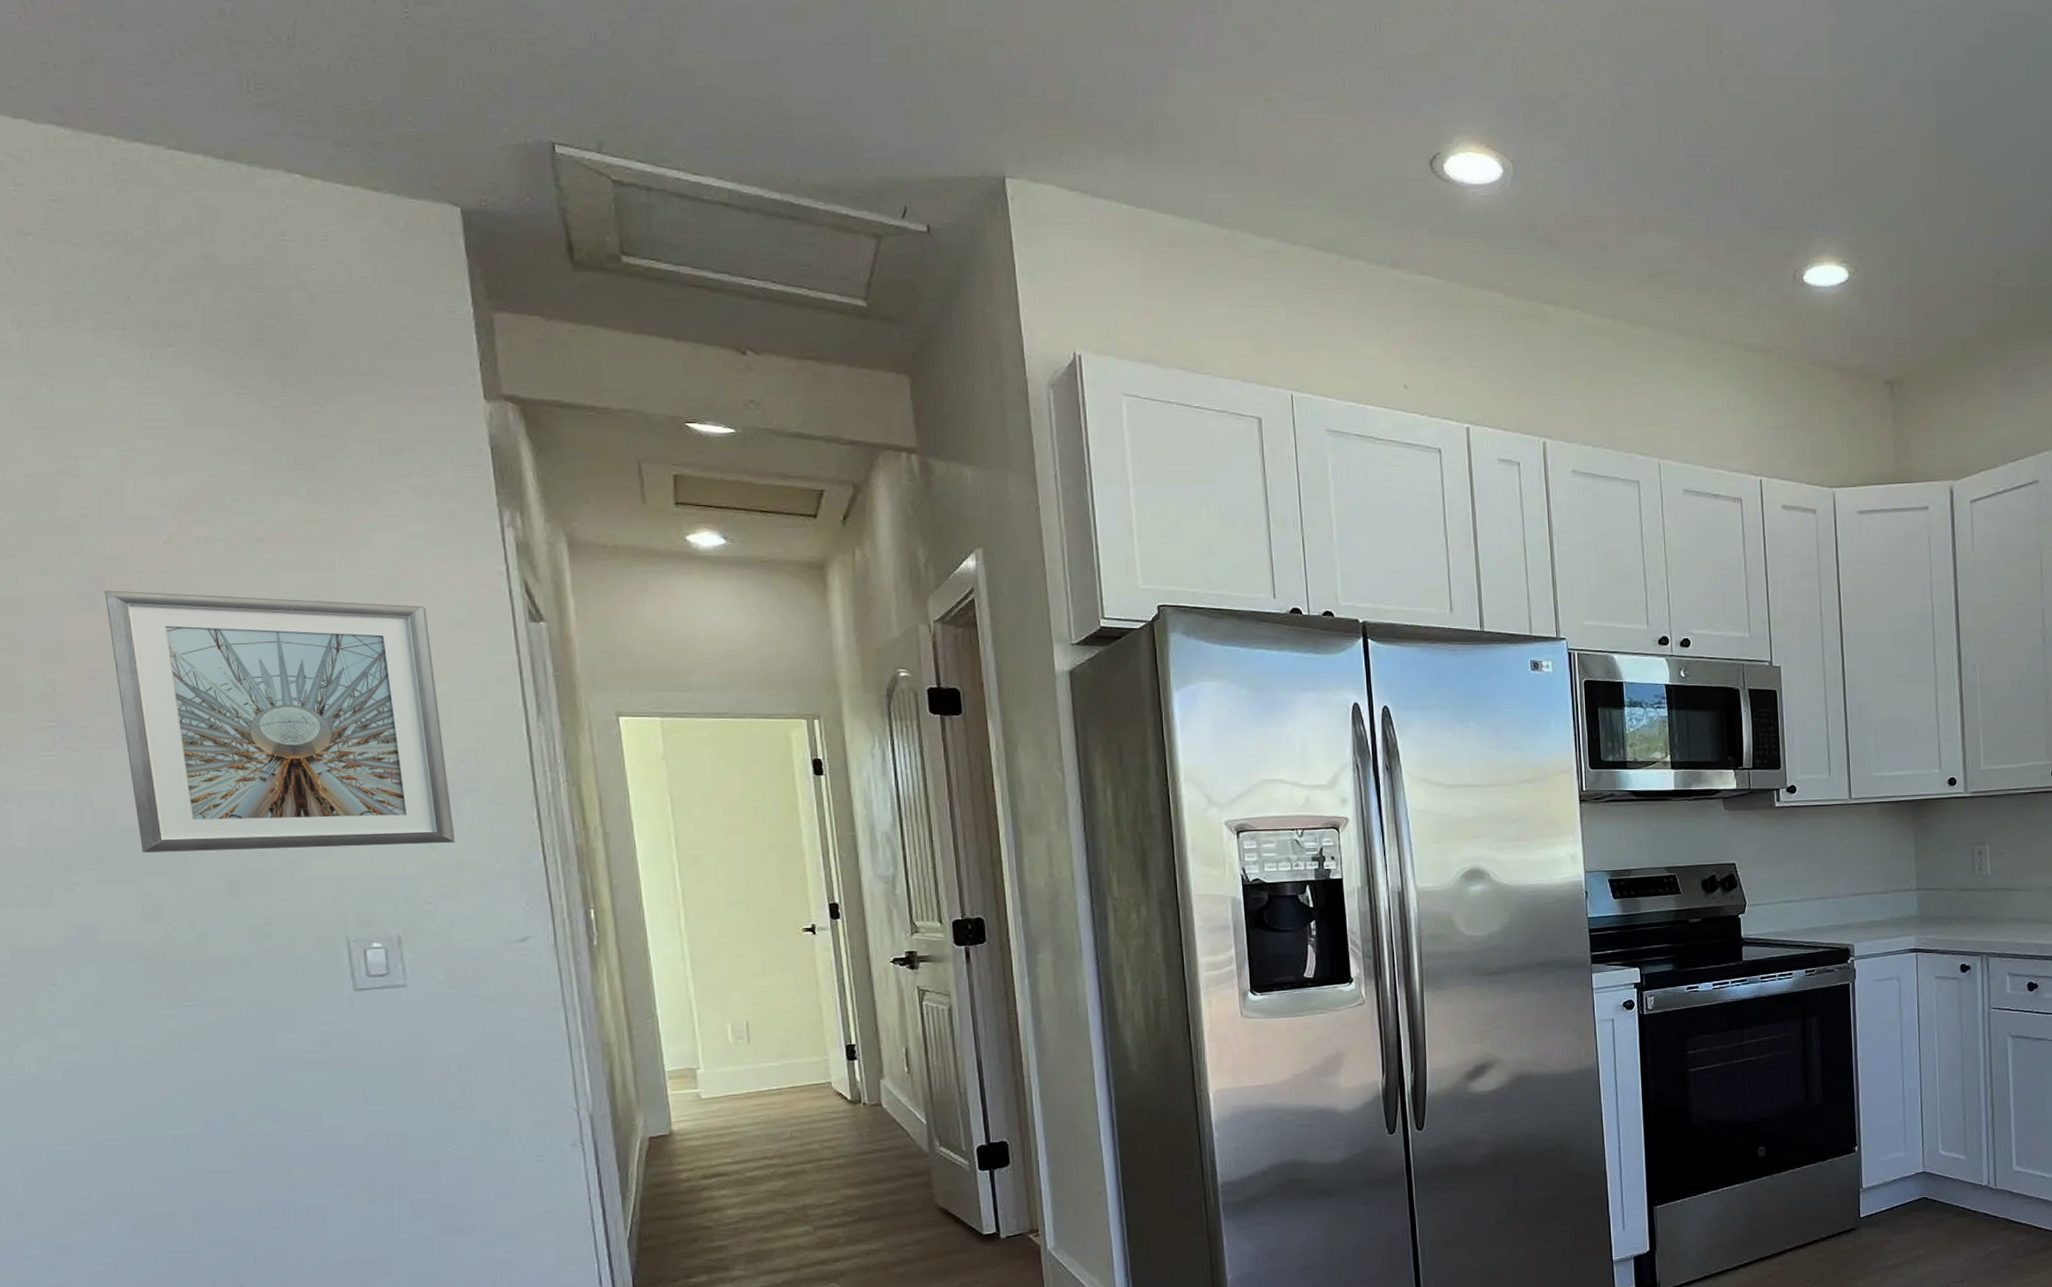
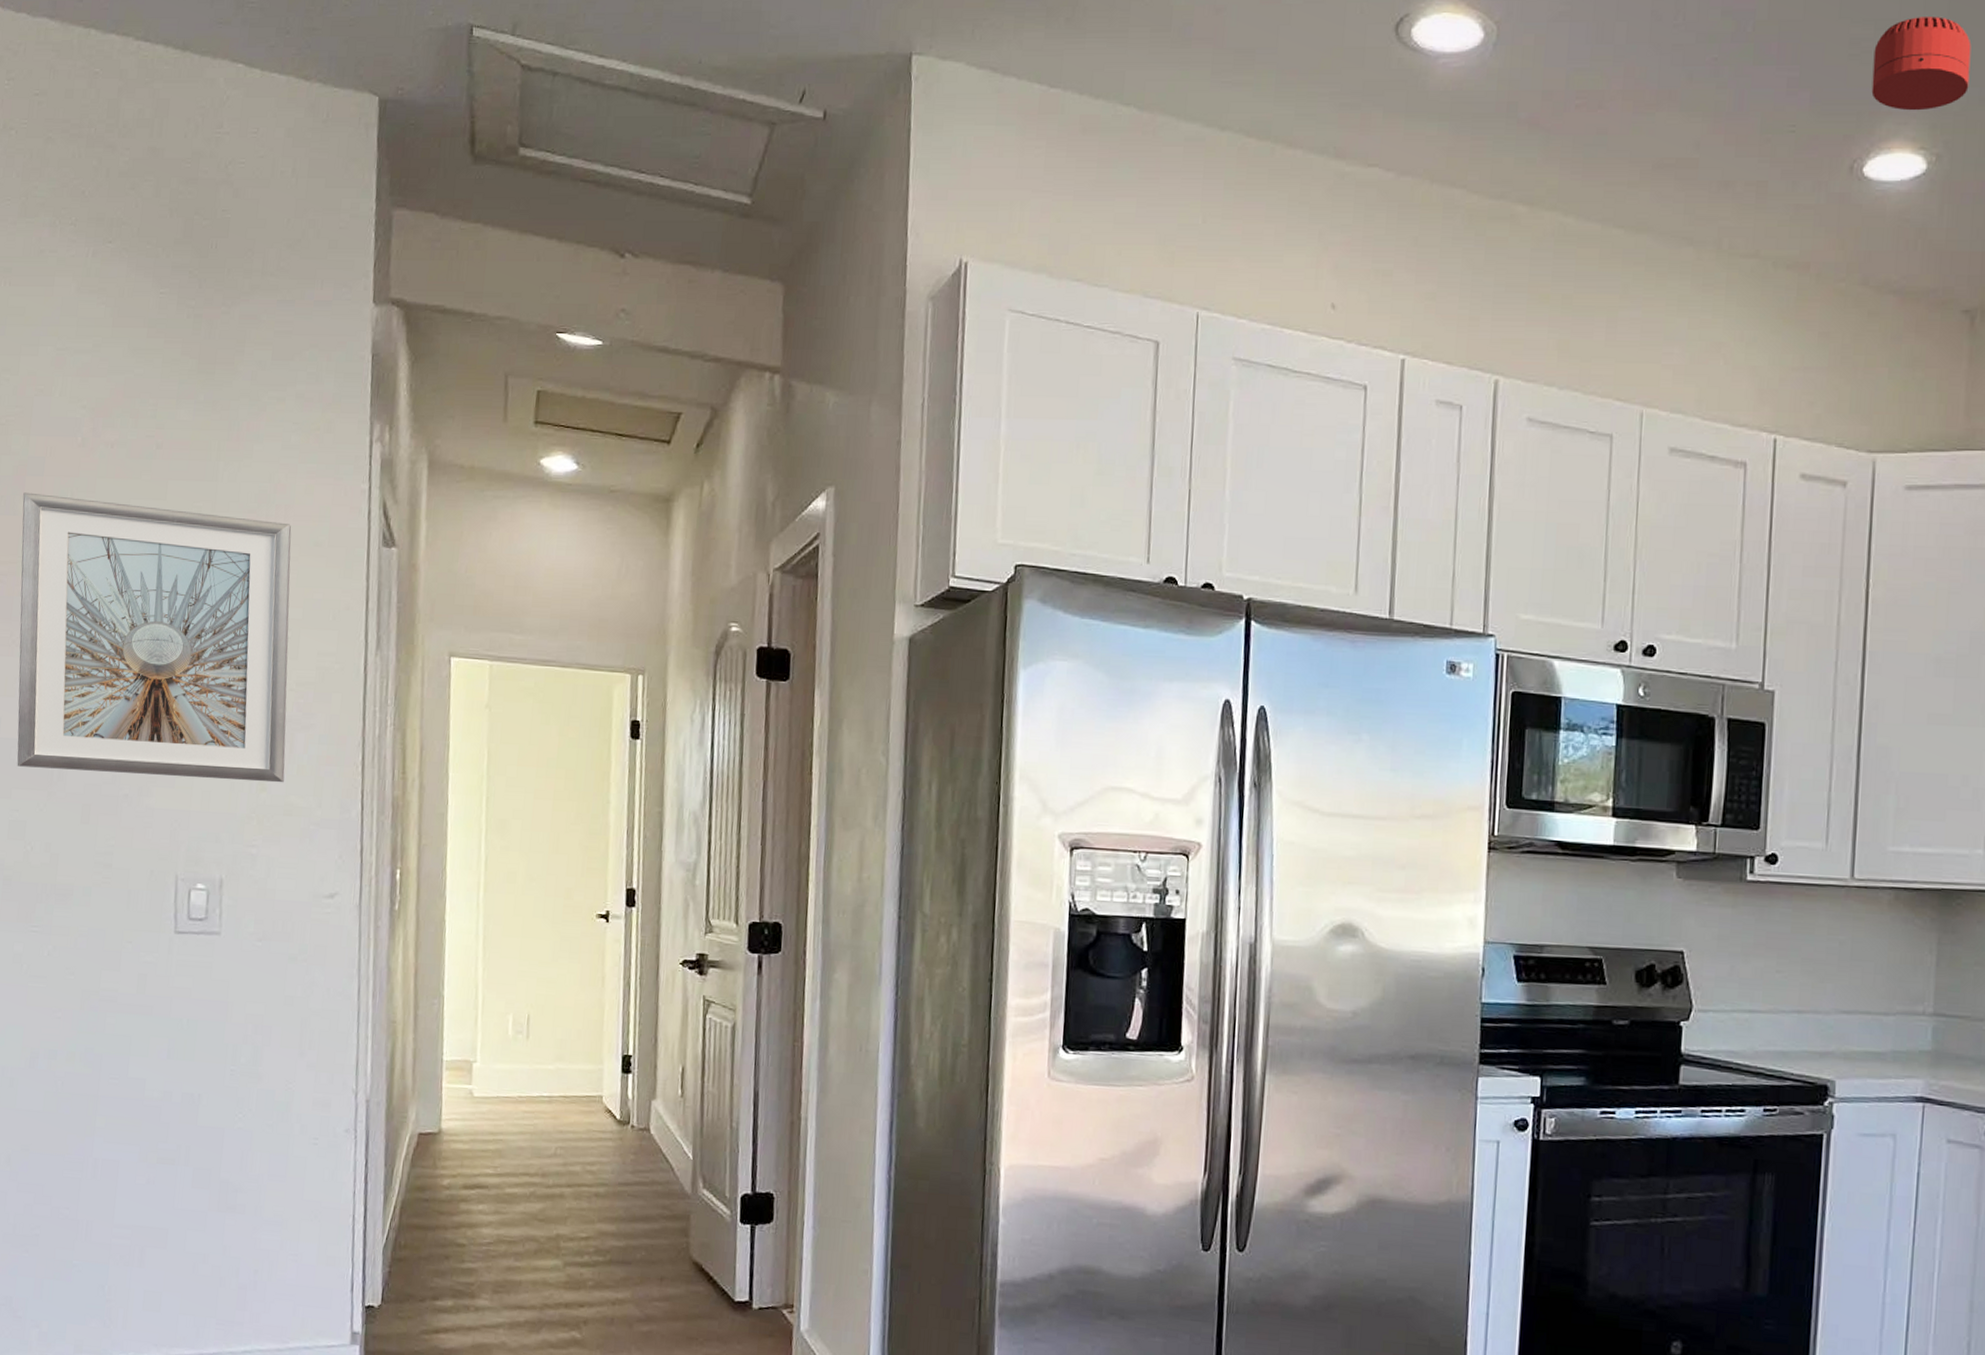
smoke detector: none [1802,164,1872,234] -> present [1871,17,1972,111]

